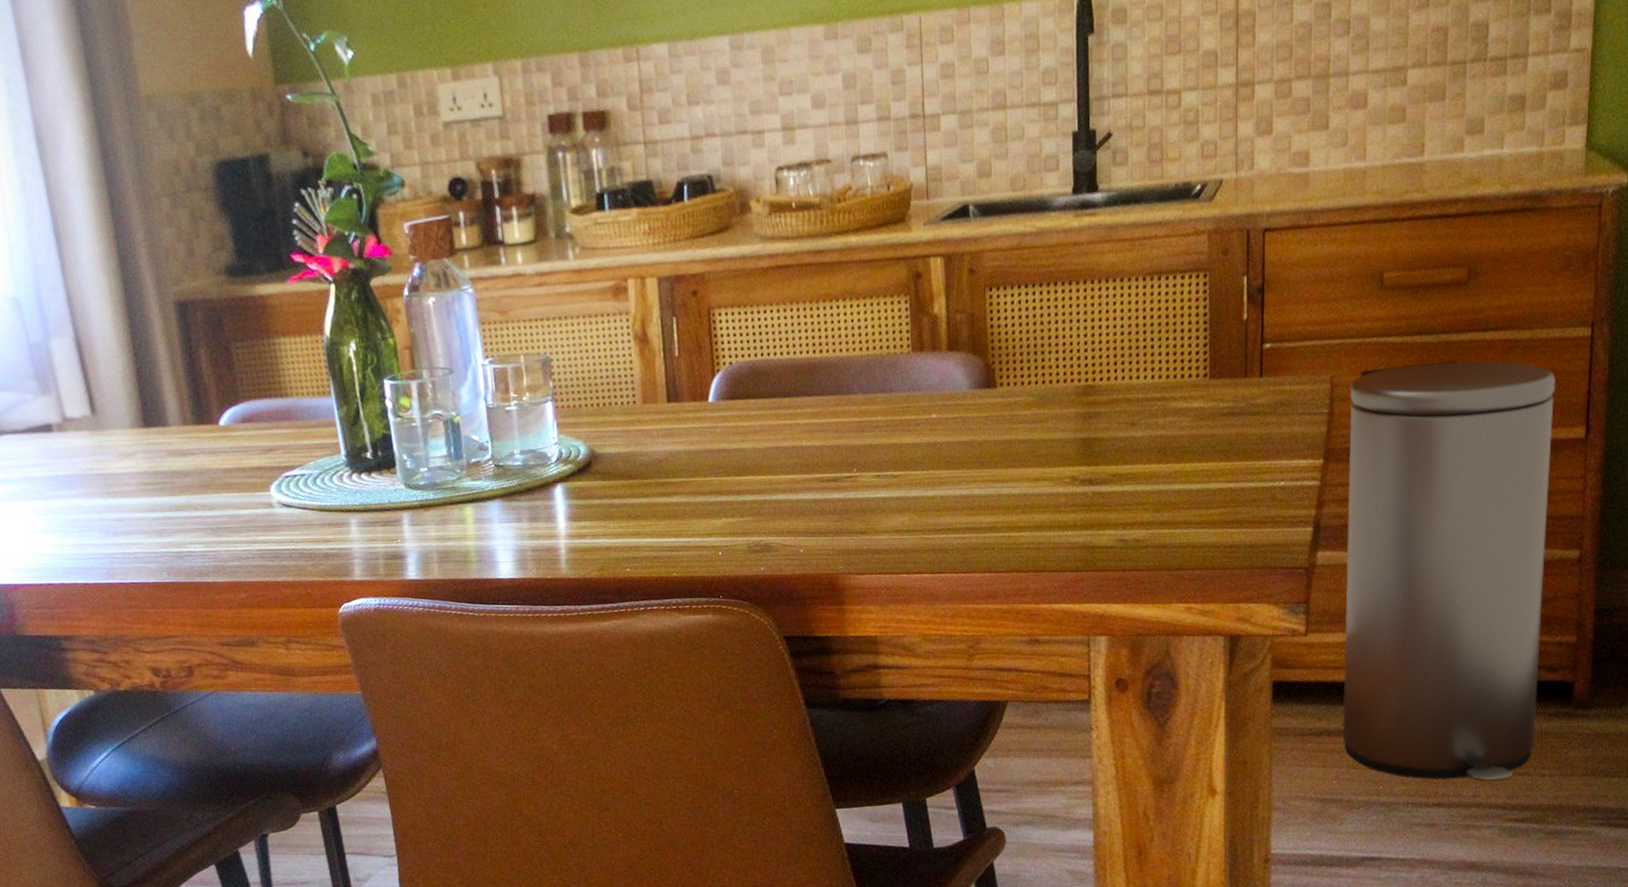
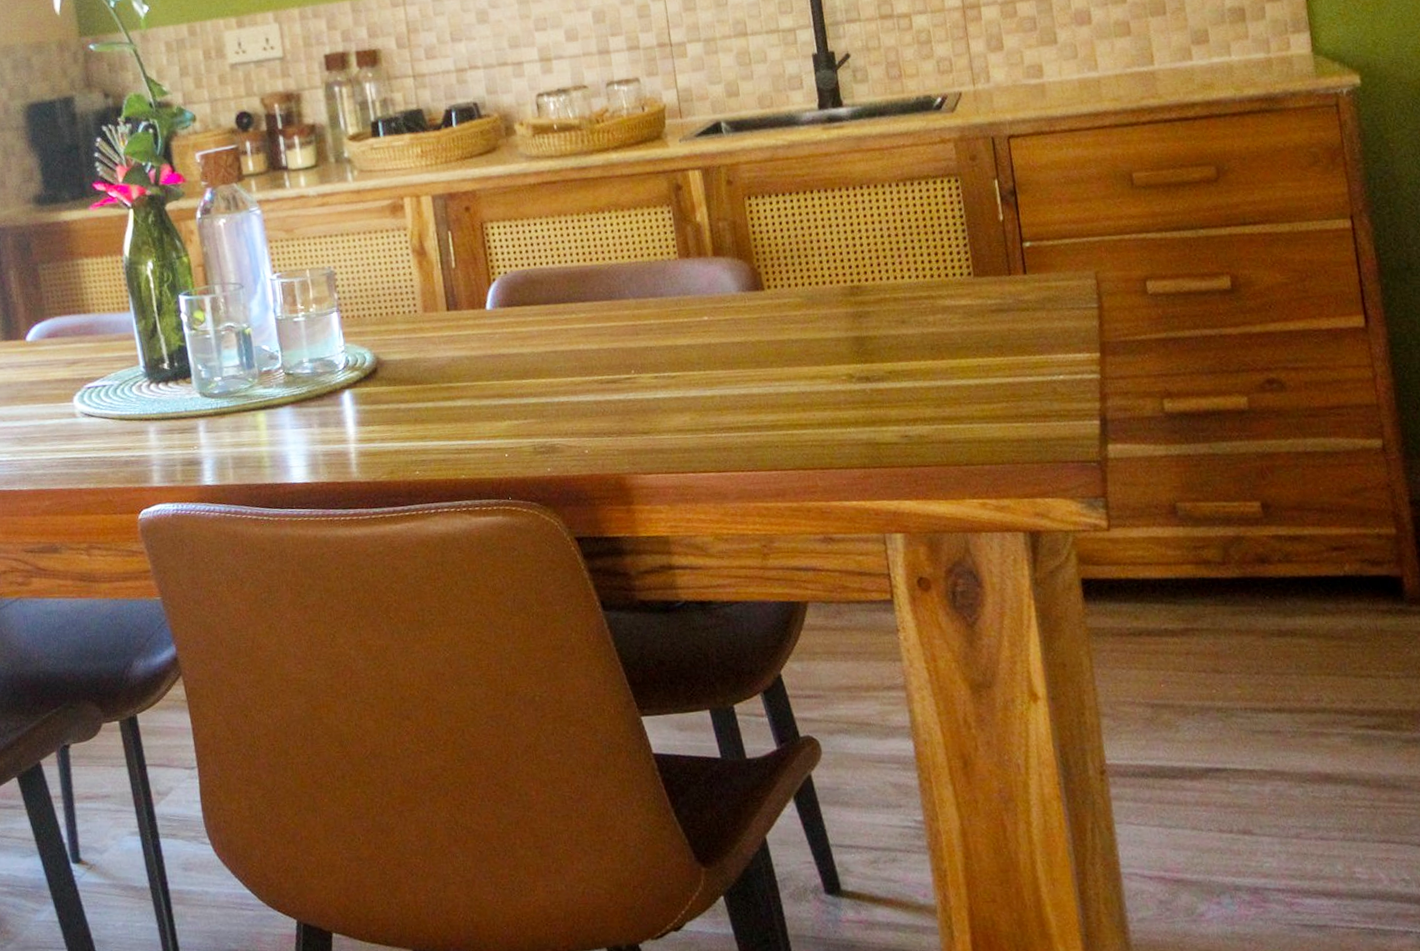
pedal bin: present [1342,361,1556,782] -> none [1116,254,1372,685]

